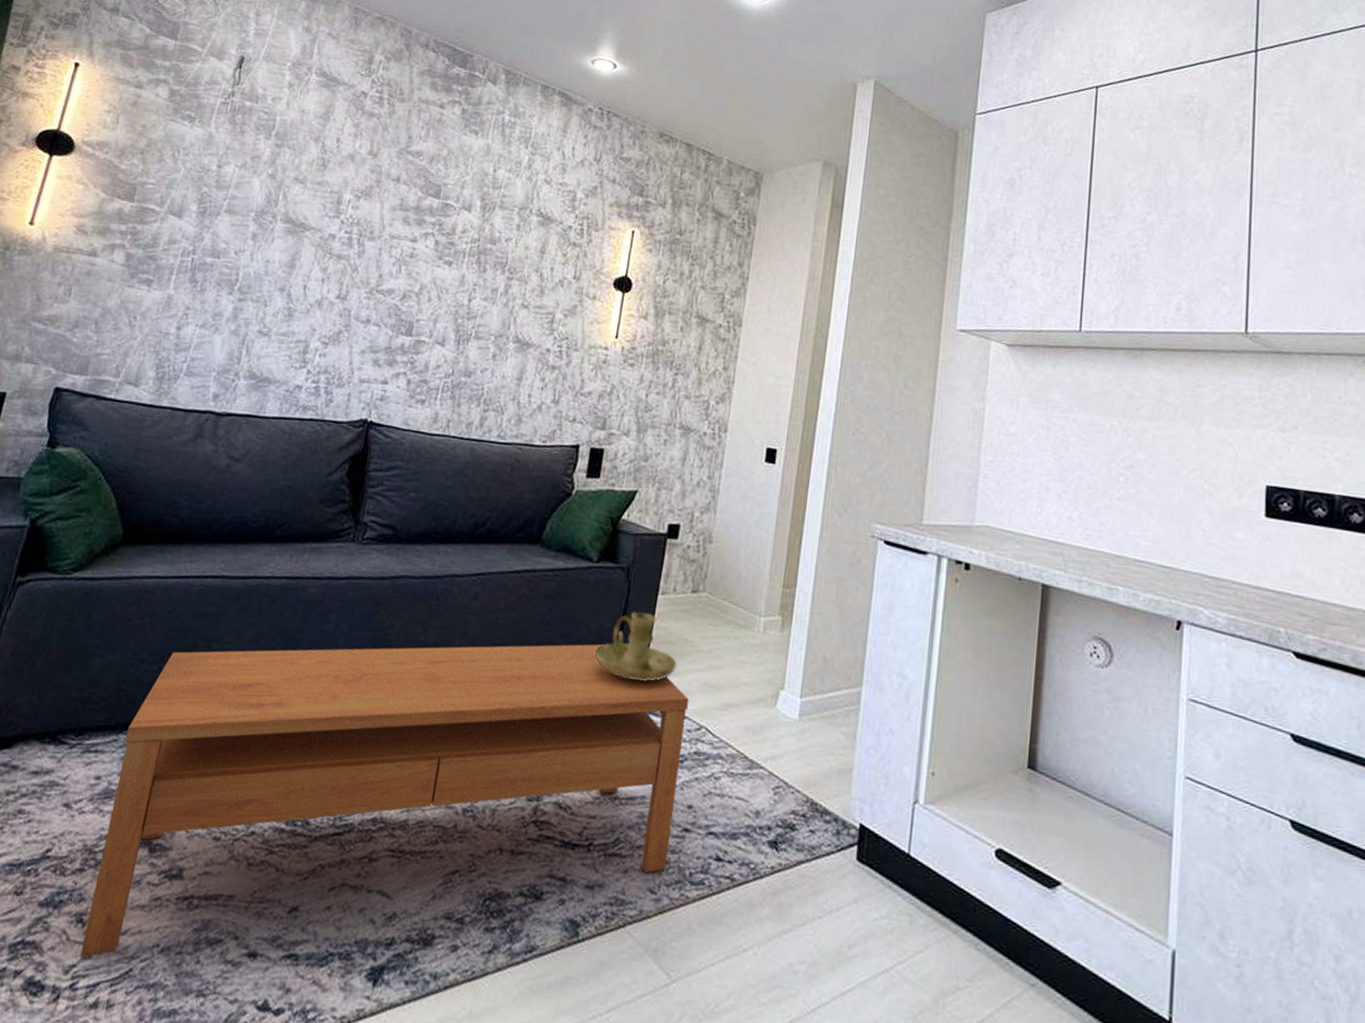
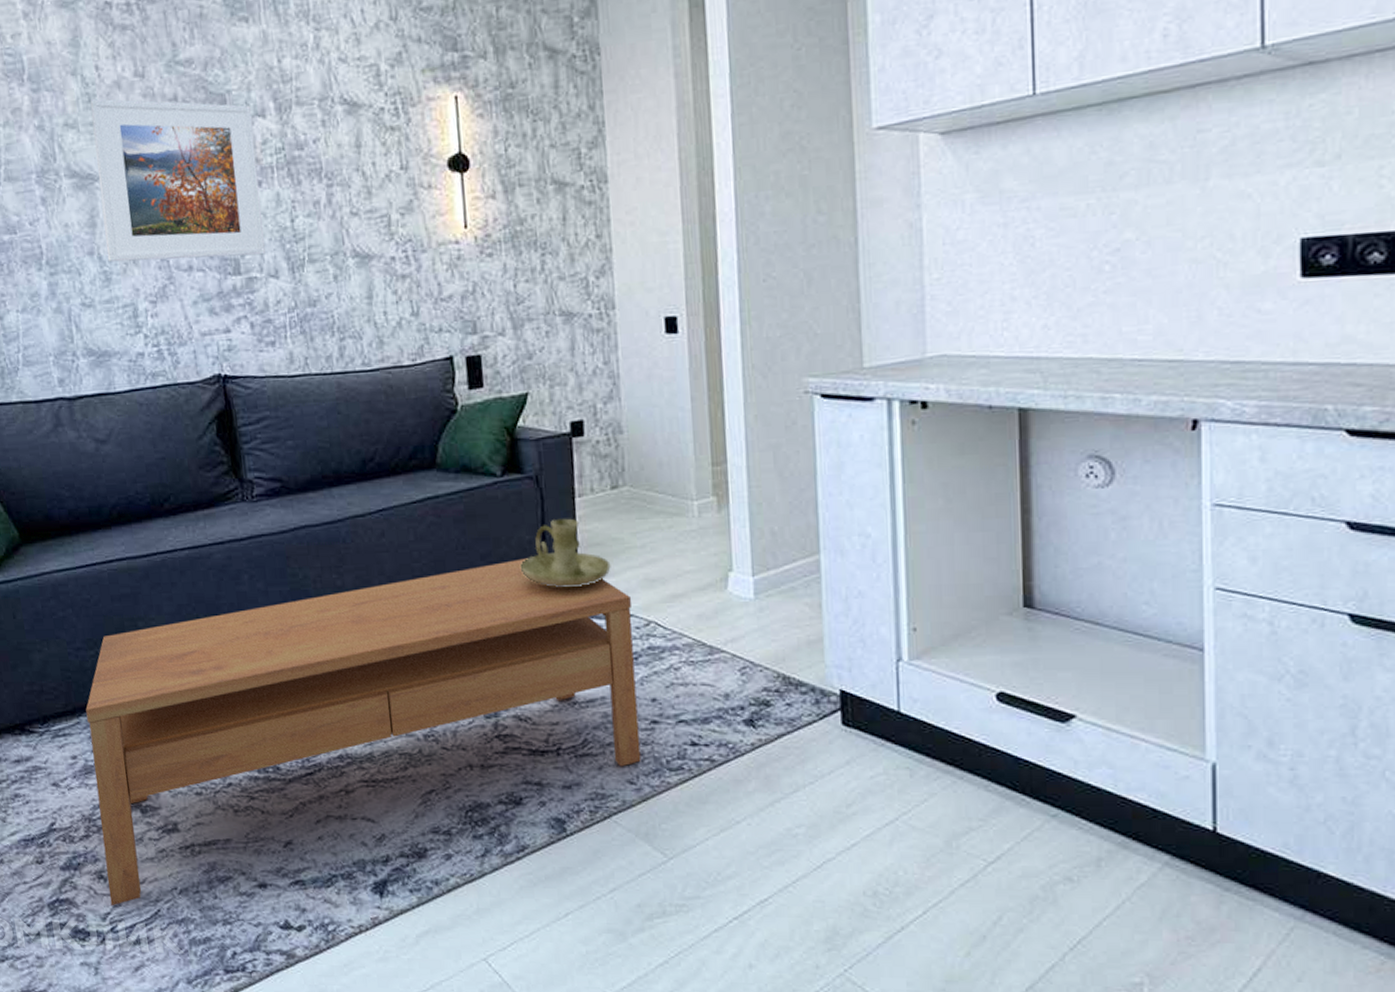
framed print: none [295,163,461,324] -> present [90,98,265,263]

